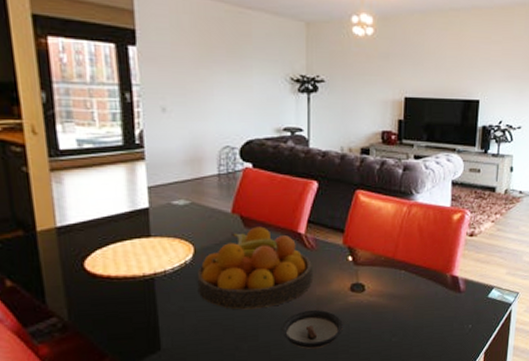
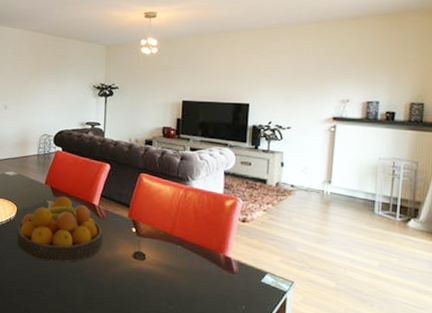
saucer: present [281,309,344,350] -> none [75,269,127,305]

